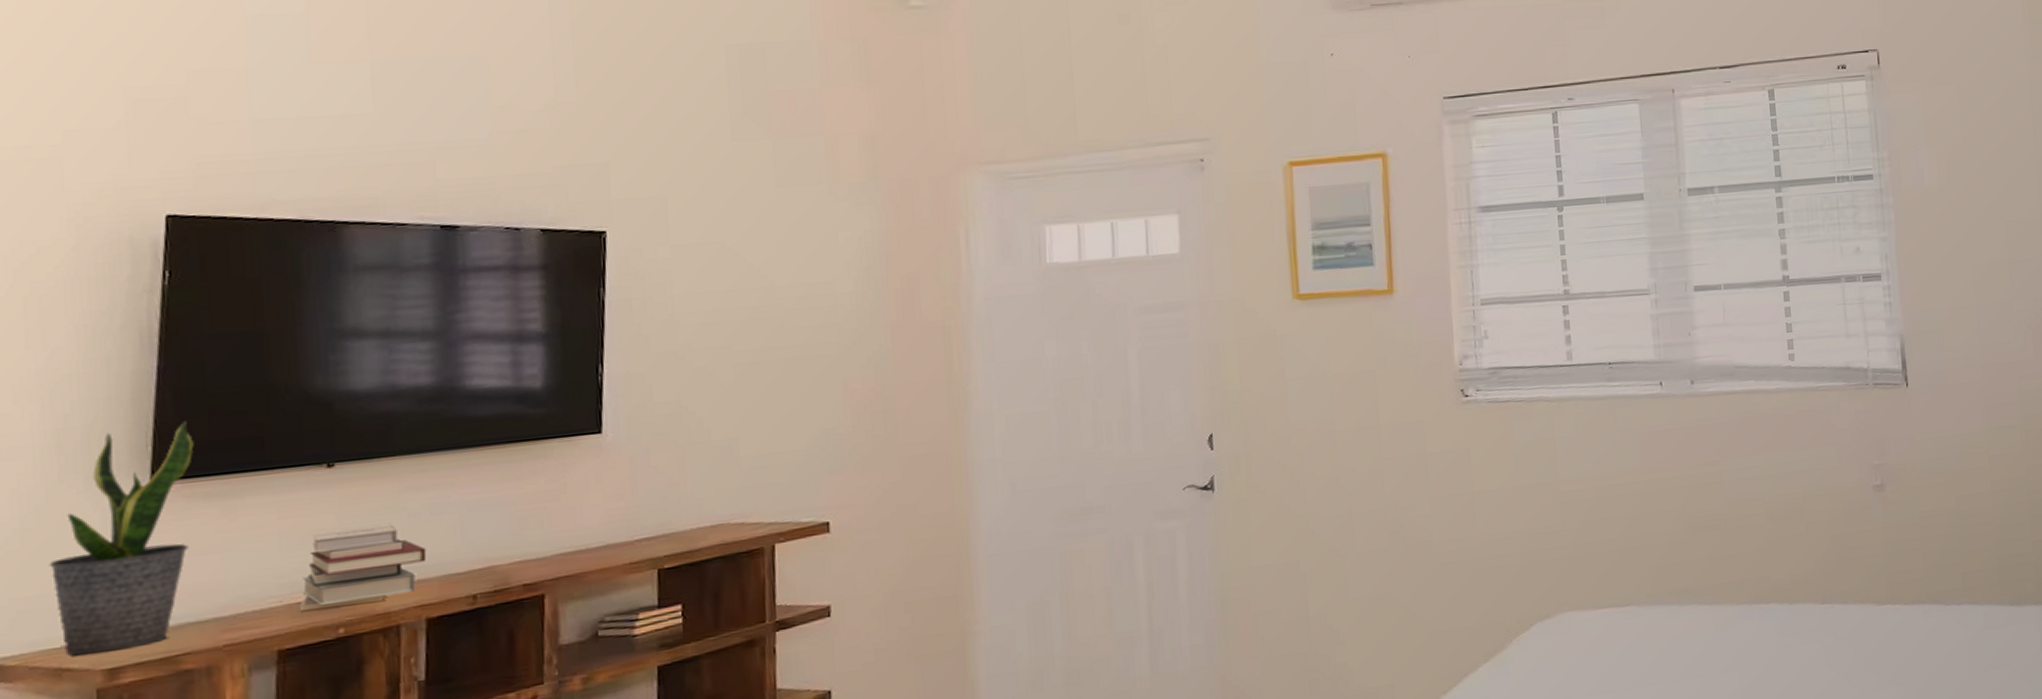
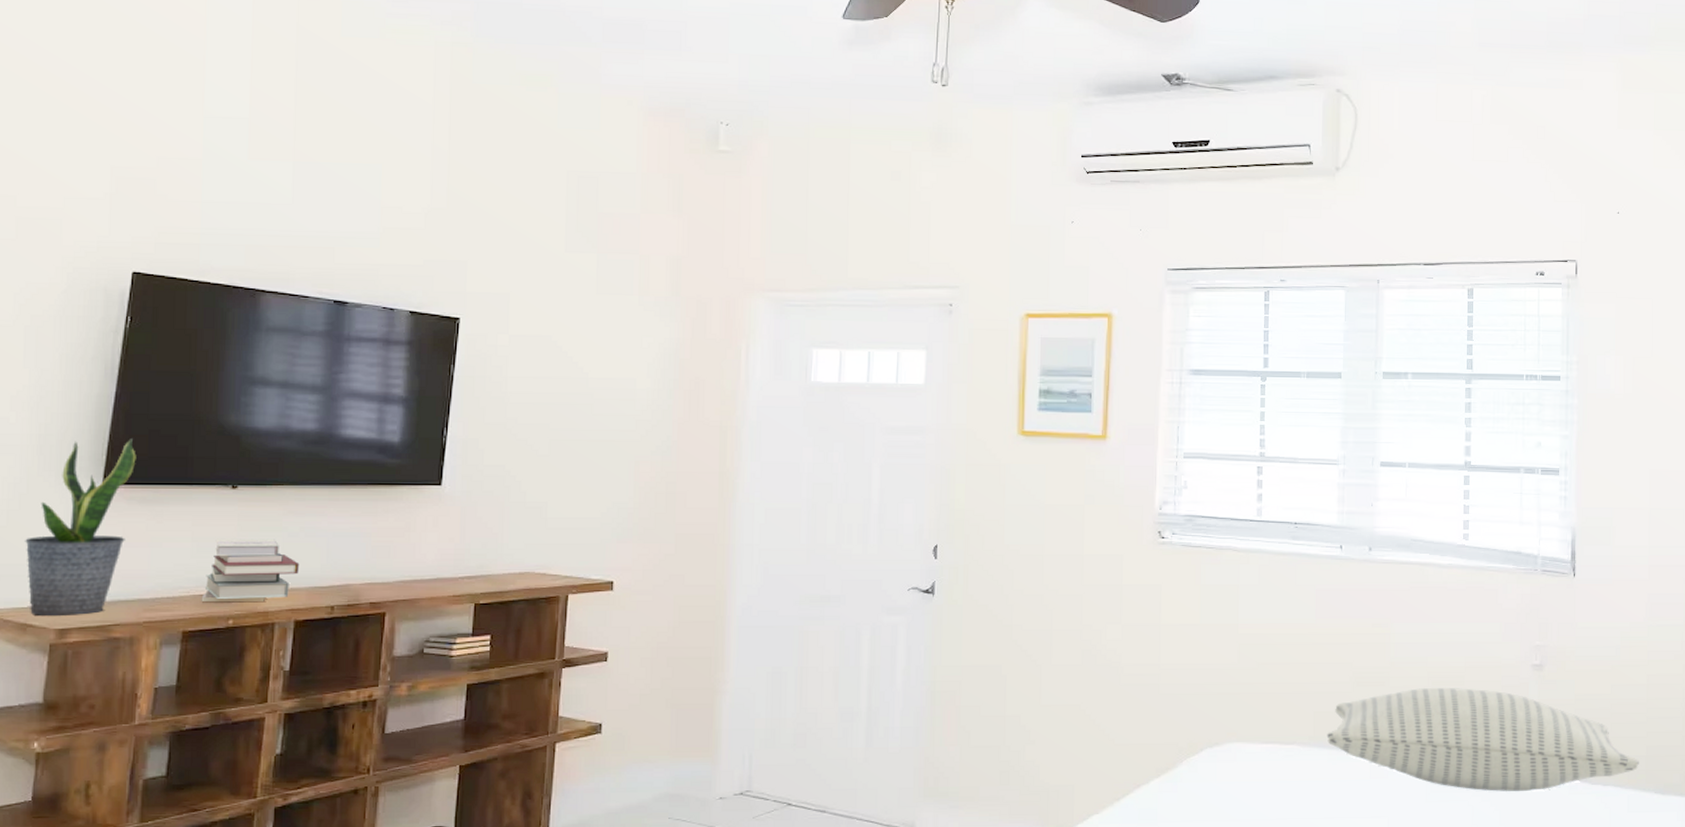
pillow: none [1665,519,1992,629] -> present [1326,687,1639,792]

